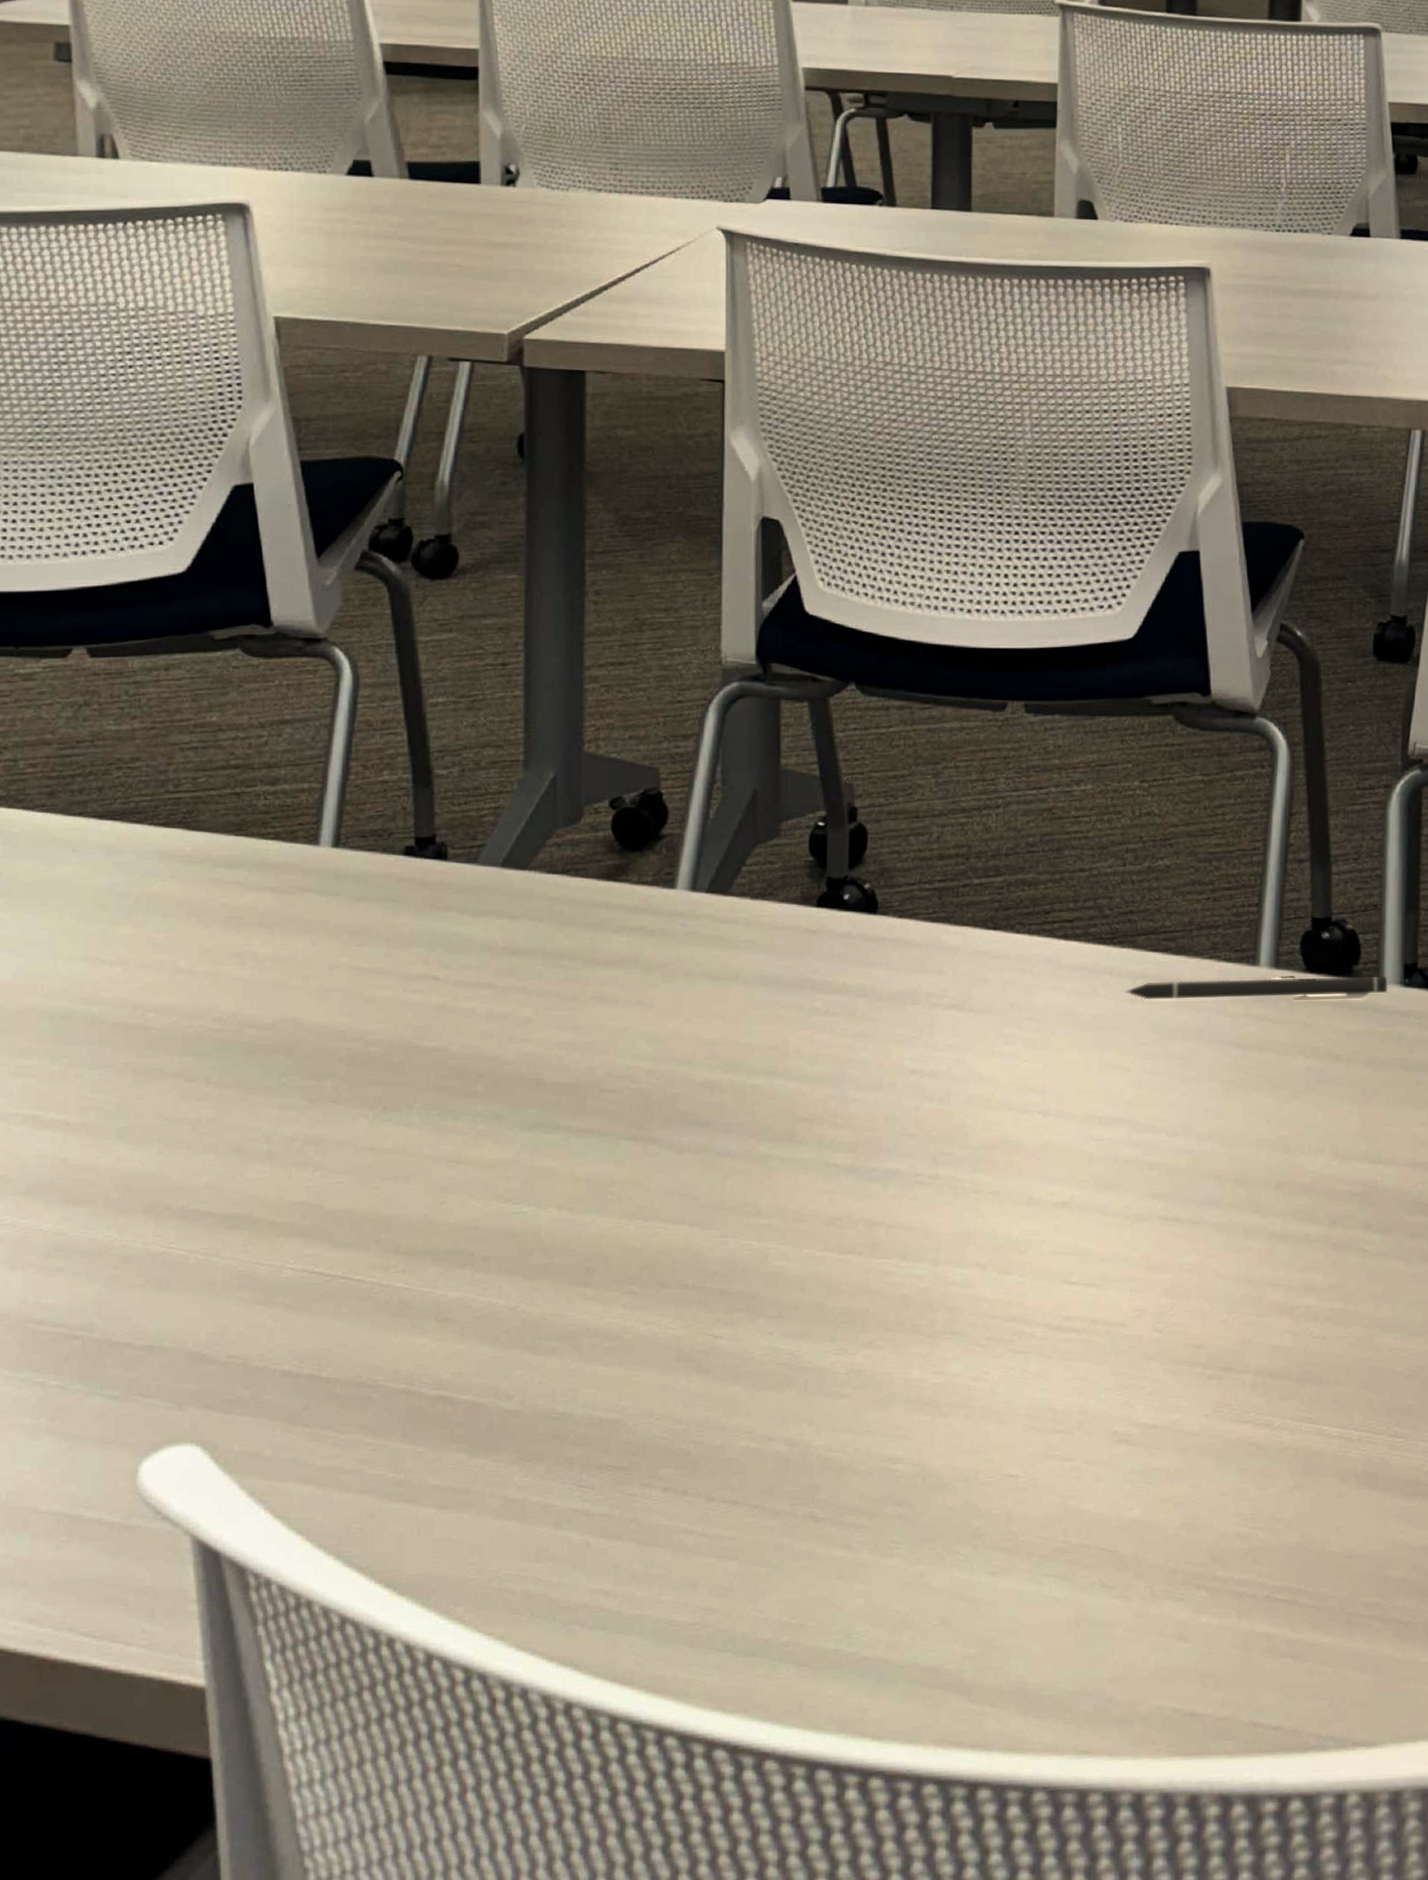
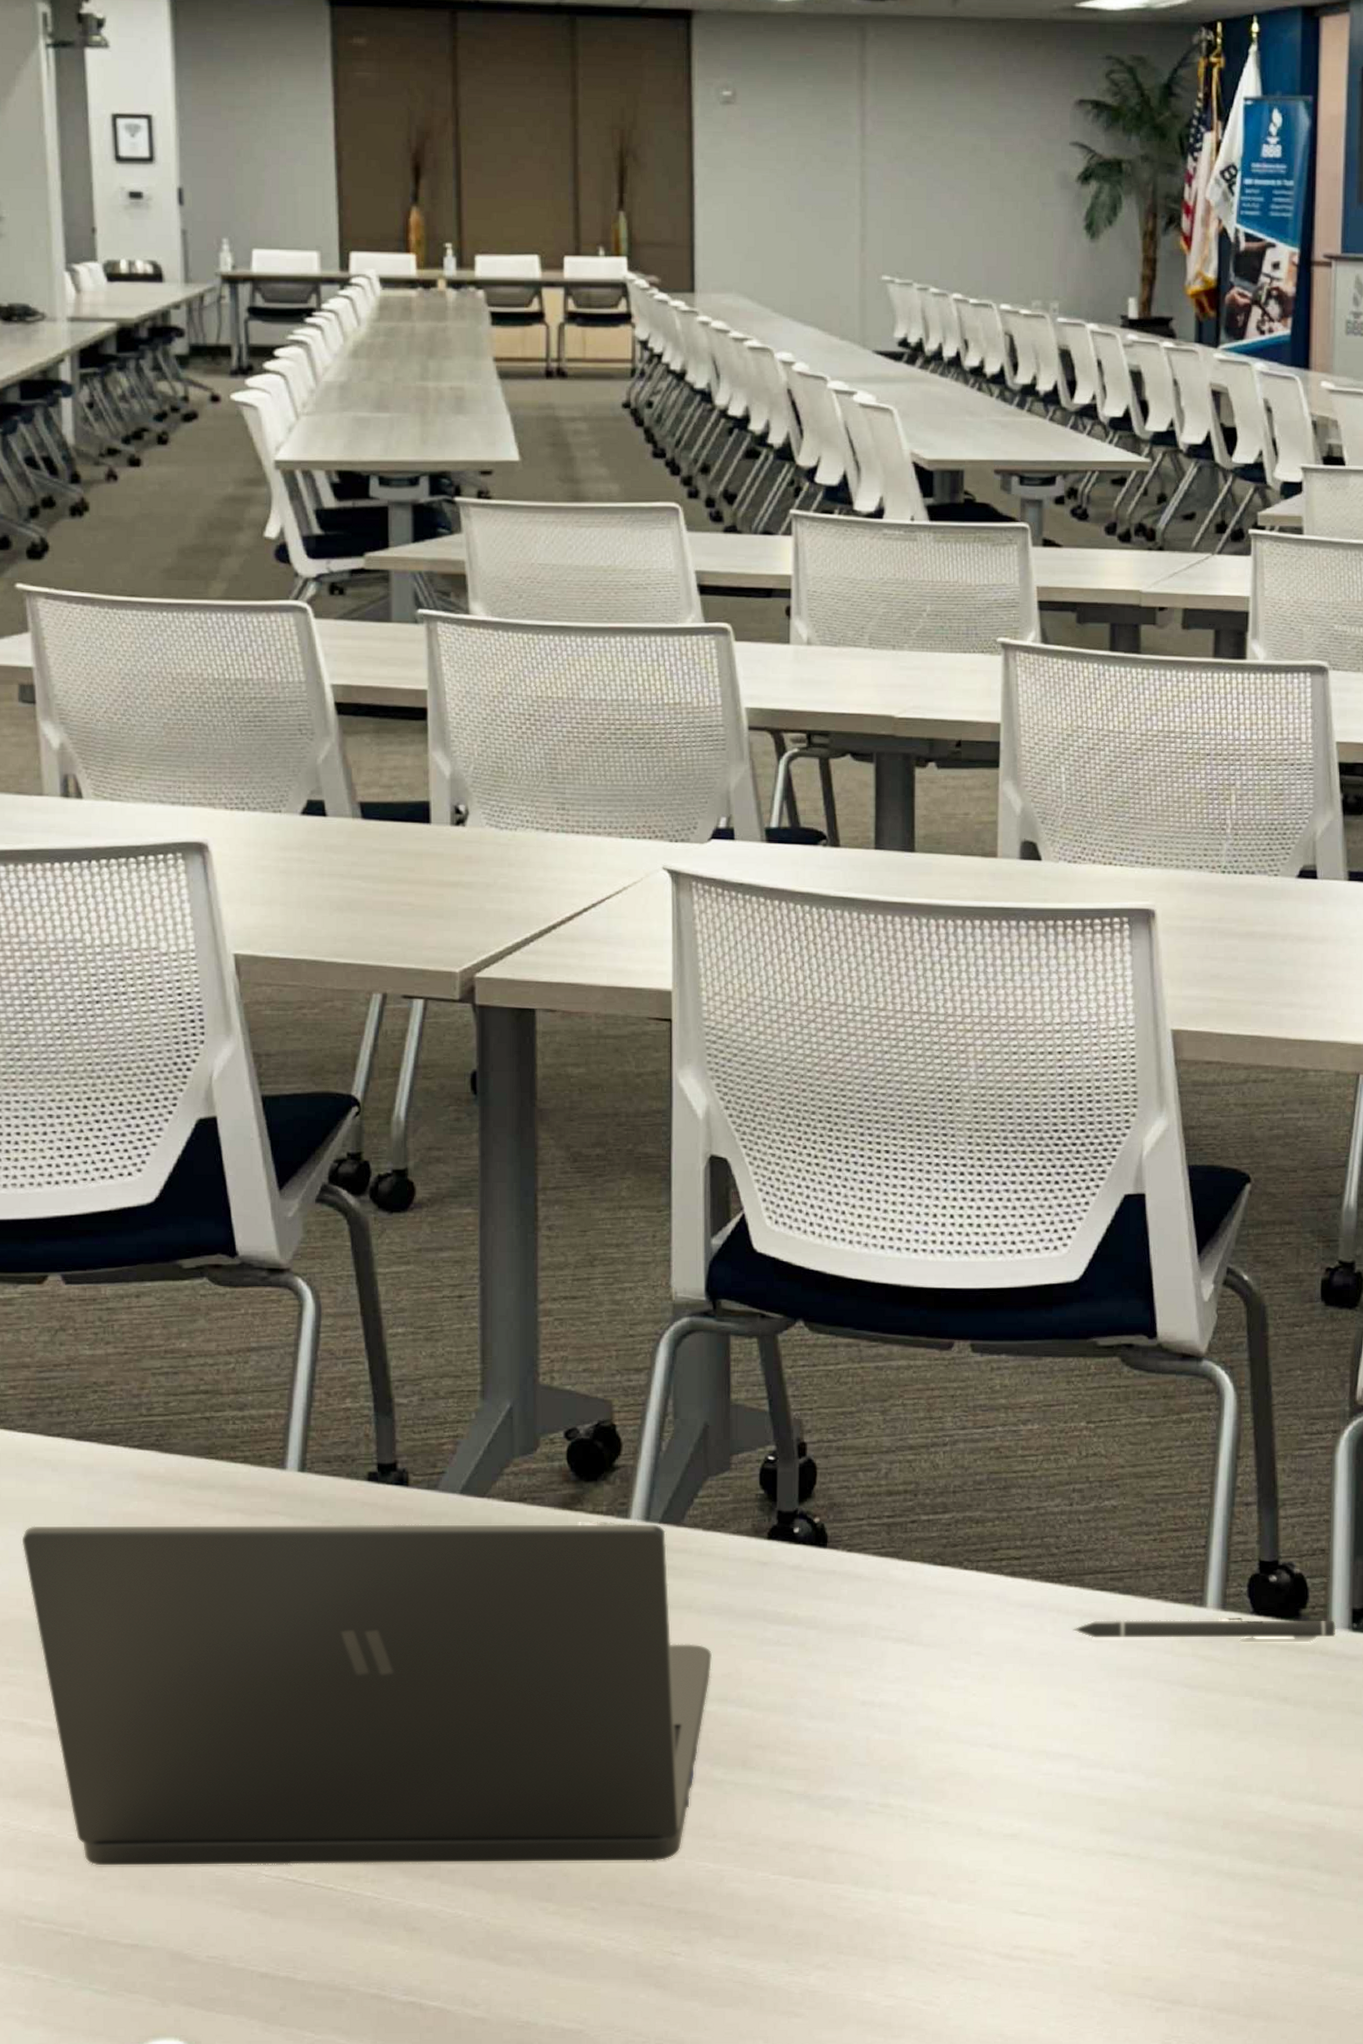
laptop: none [38,894,759,1263] -> present [21,1524,713,1865]

